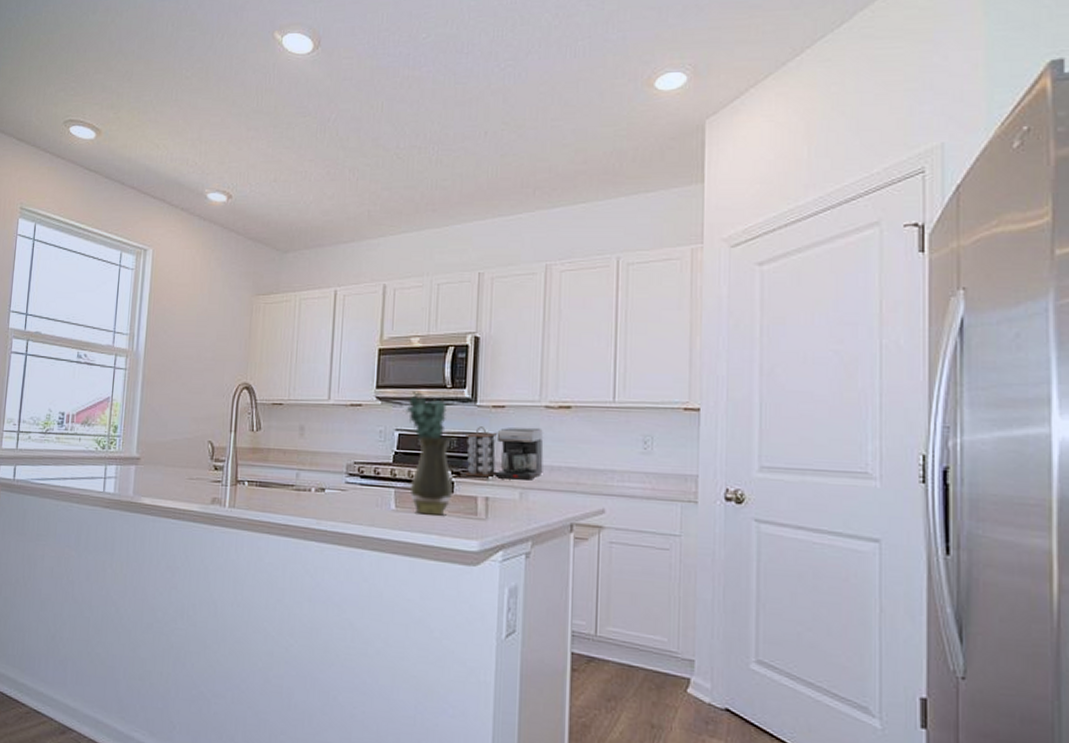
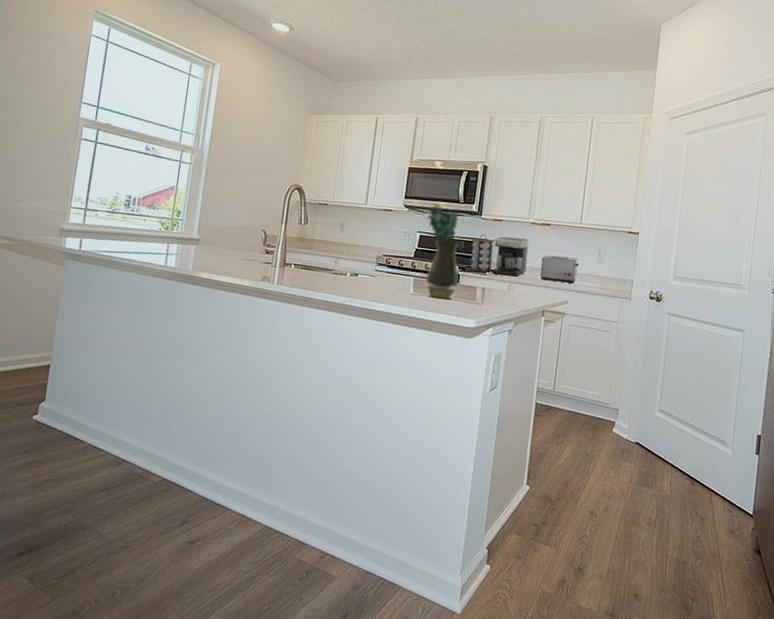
toaster: none [562,448,616,485] -> present [540,255,579,283]

